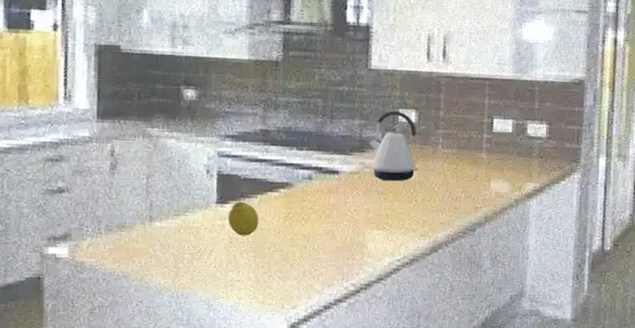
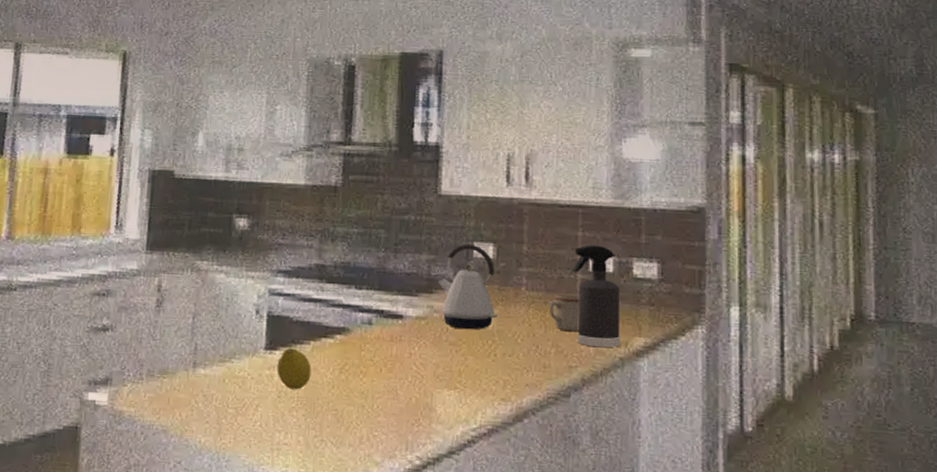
mug: none [460,150,486,180] -> present [548,294,580,332]
spray bottle: none [480,110,516,192] -> present [572,244,620,348]

